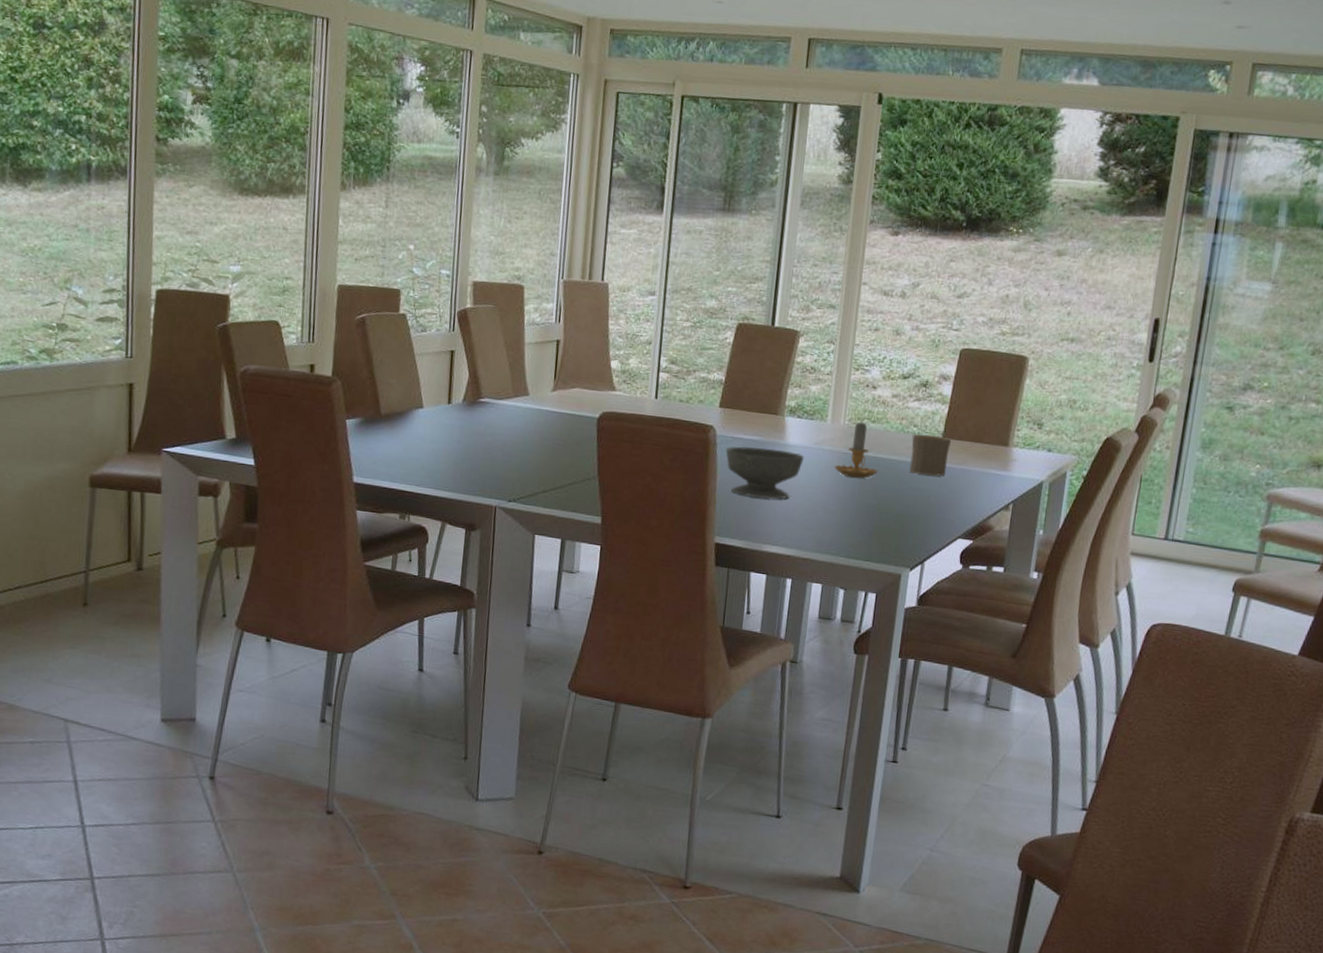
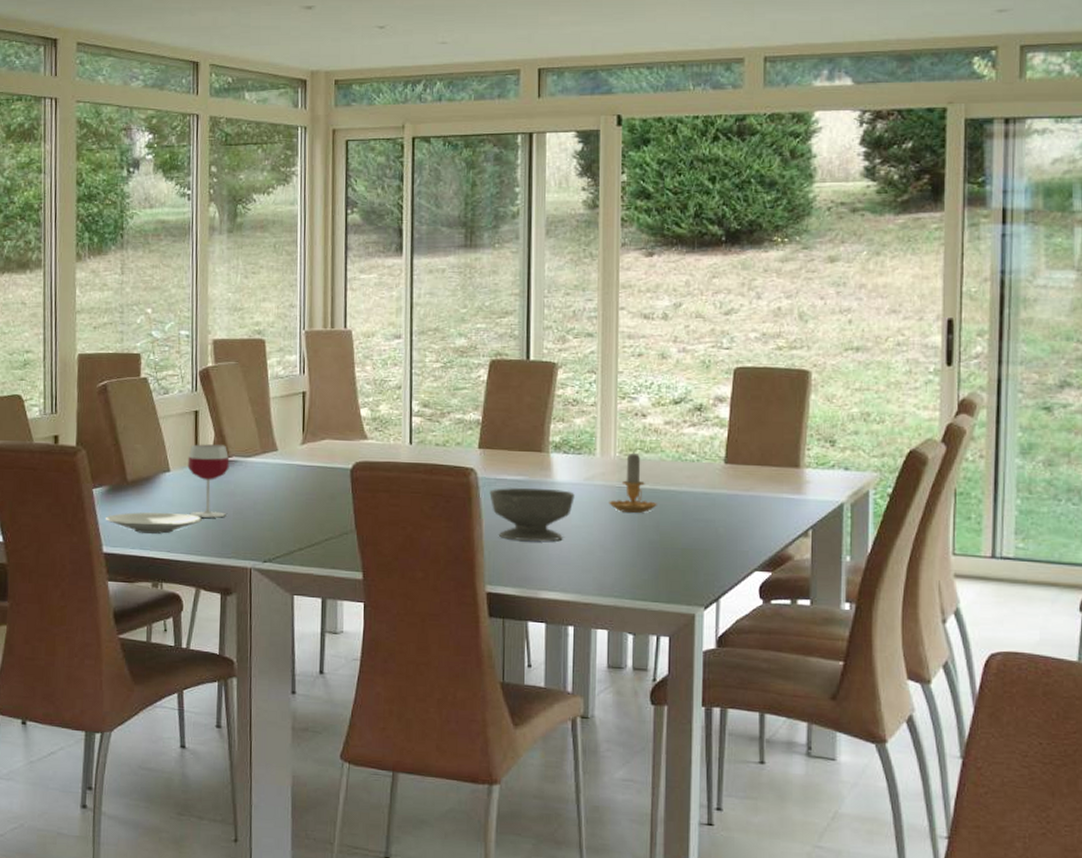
plate: none [358,445,453,468] -> present [106,512,203,534]
wineglass: none [440,383,482,457] -> present [187,444,230,518]
cup: present [909,434,952,477] -> none [691,461,736,505]

